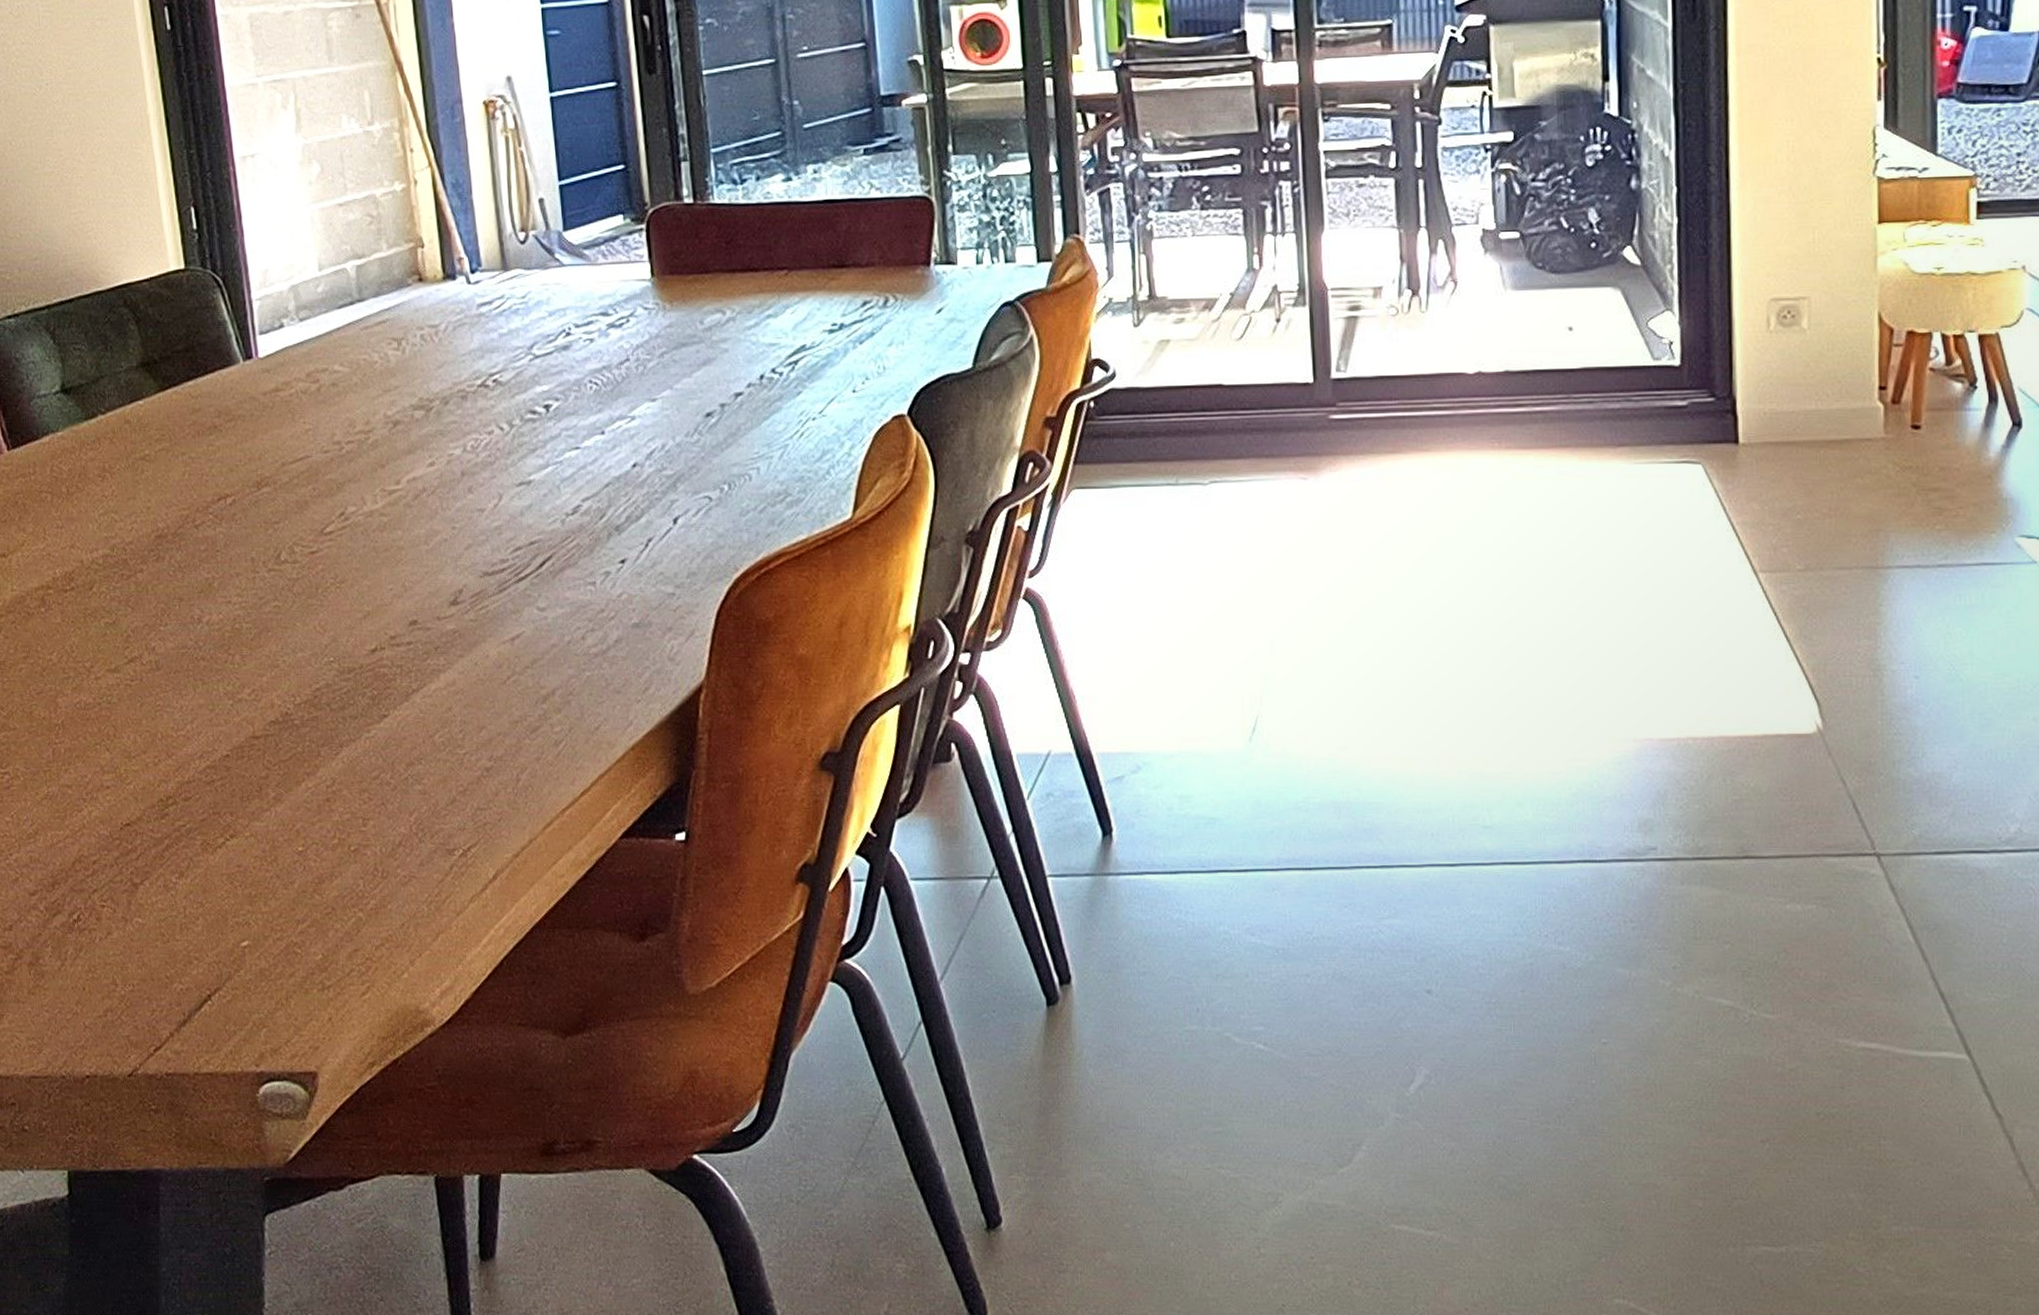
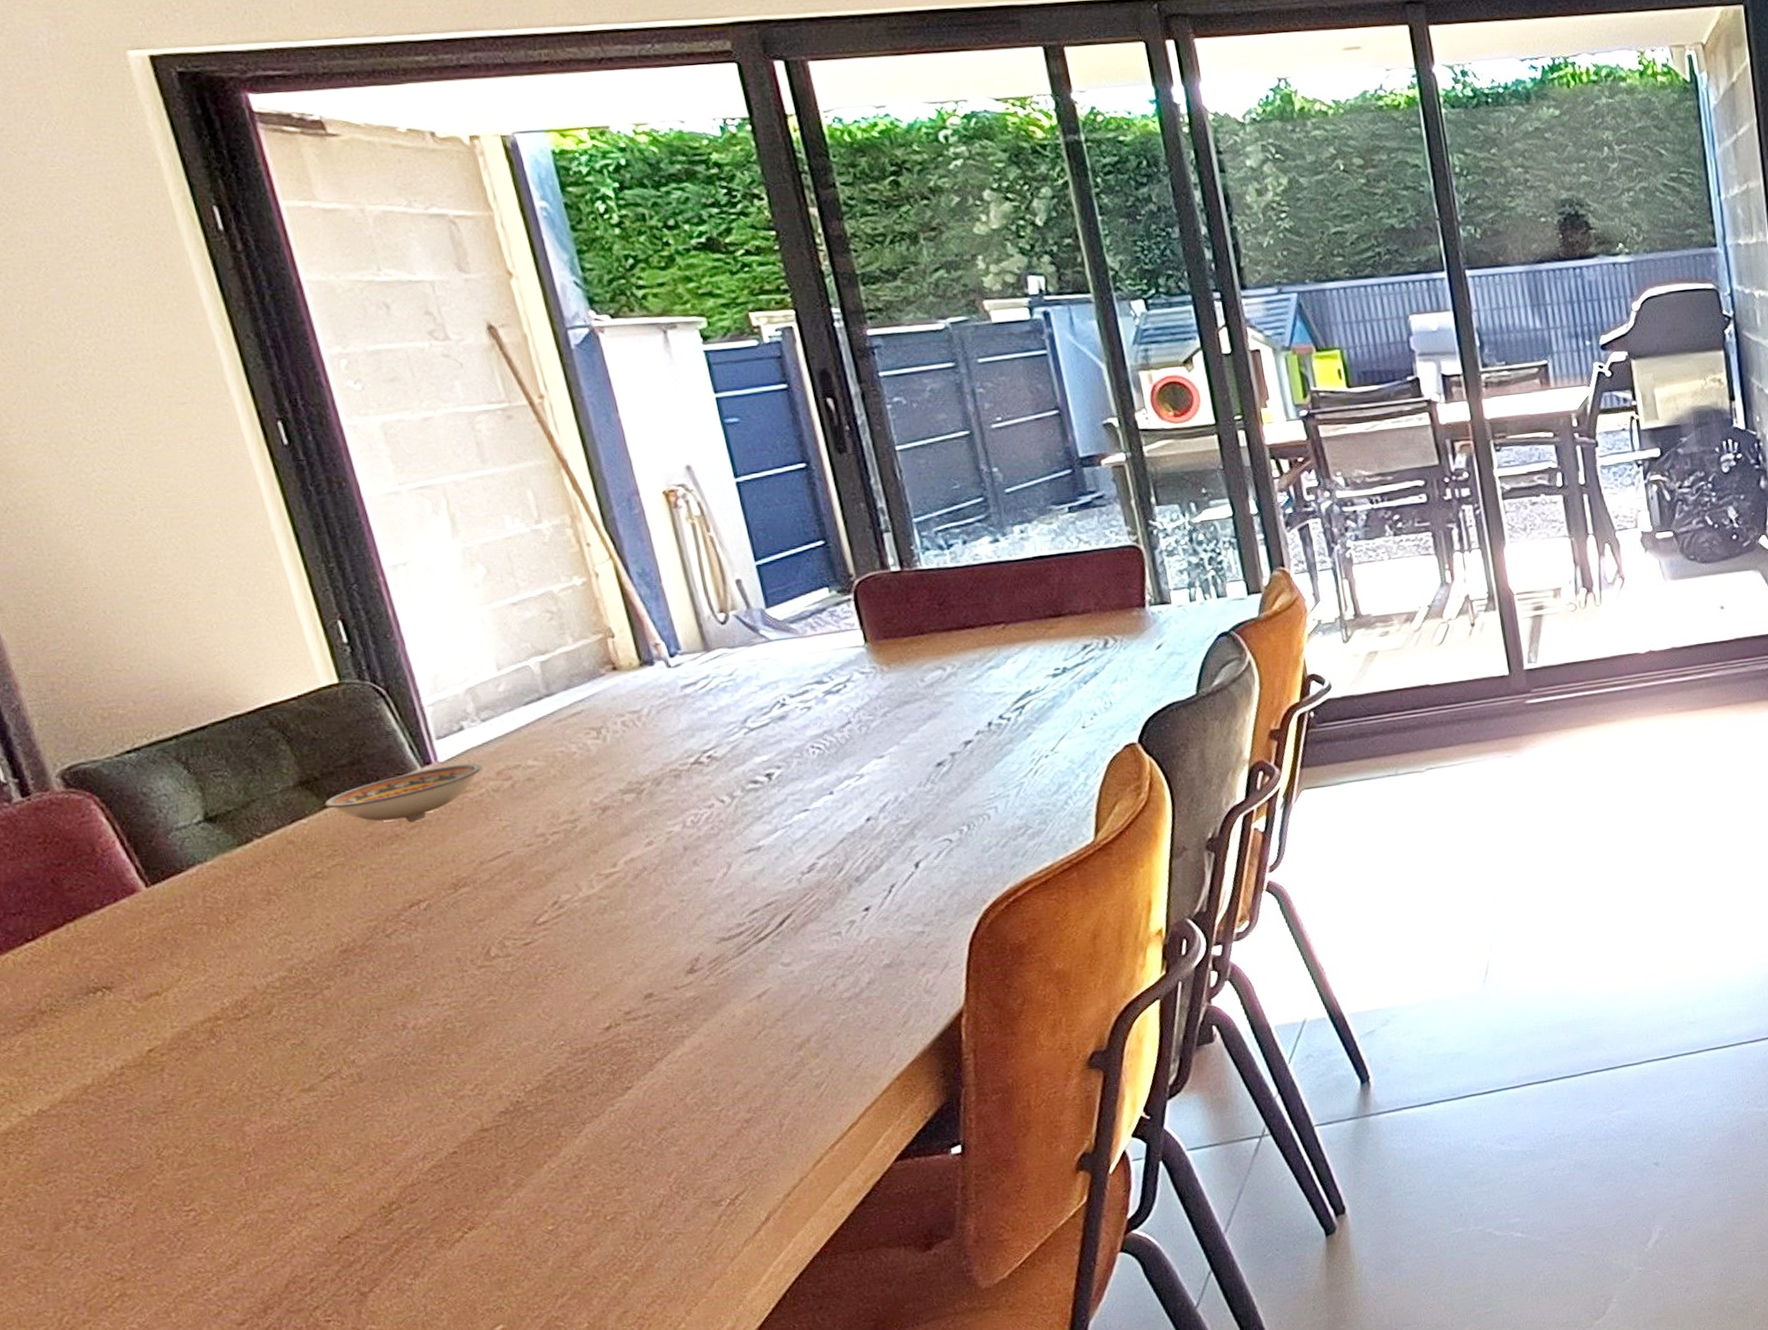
bowl: none [159,362,295,414] -> present [324,763,483,822]

